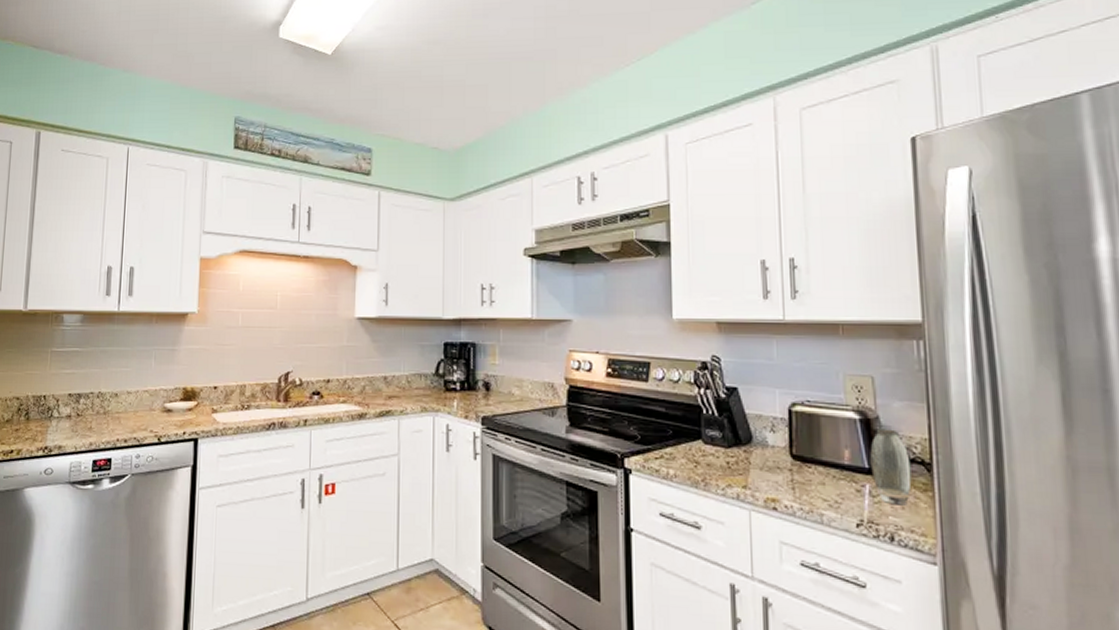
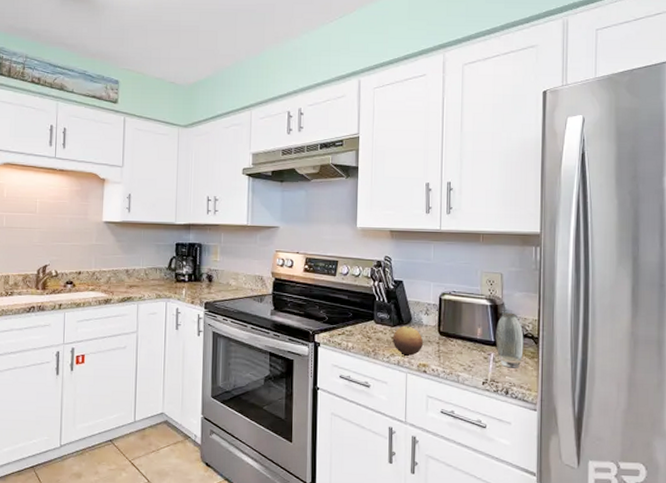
fruit: none [728,446,771,487] -> present [392,325,424,356]

